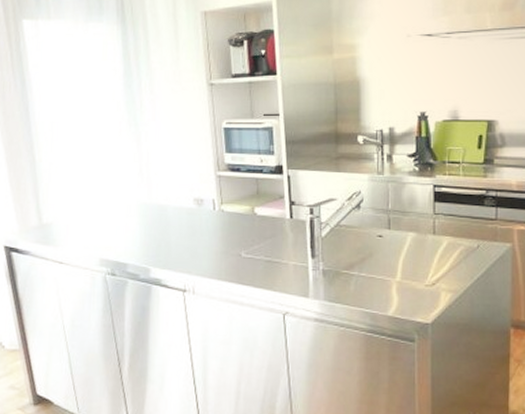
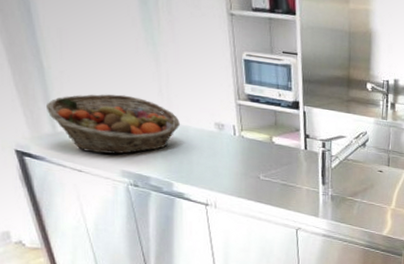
fruit basket: none [35,179,159,243] -> present [47,94,180,154]

